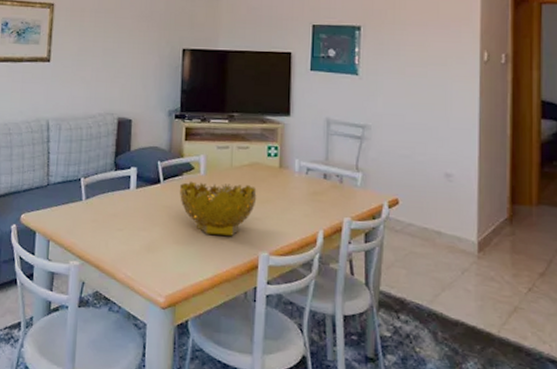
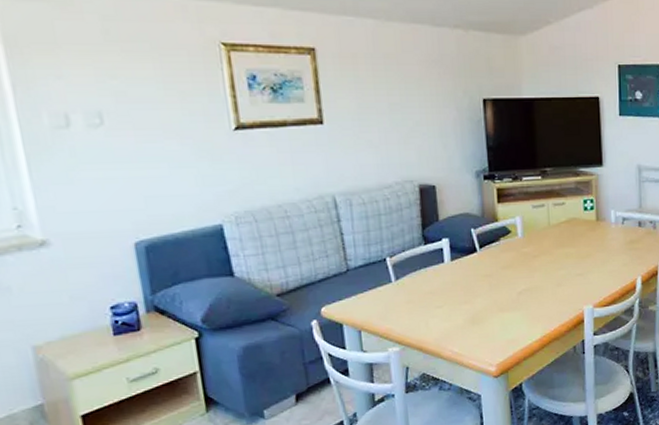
decorative bowl: present [180,181,257,236] -> none [498,242,577,297]

